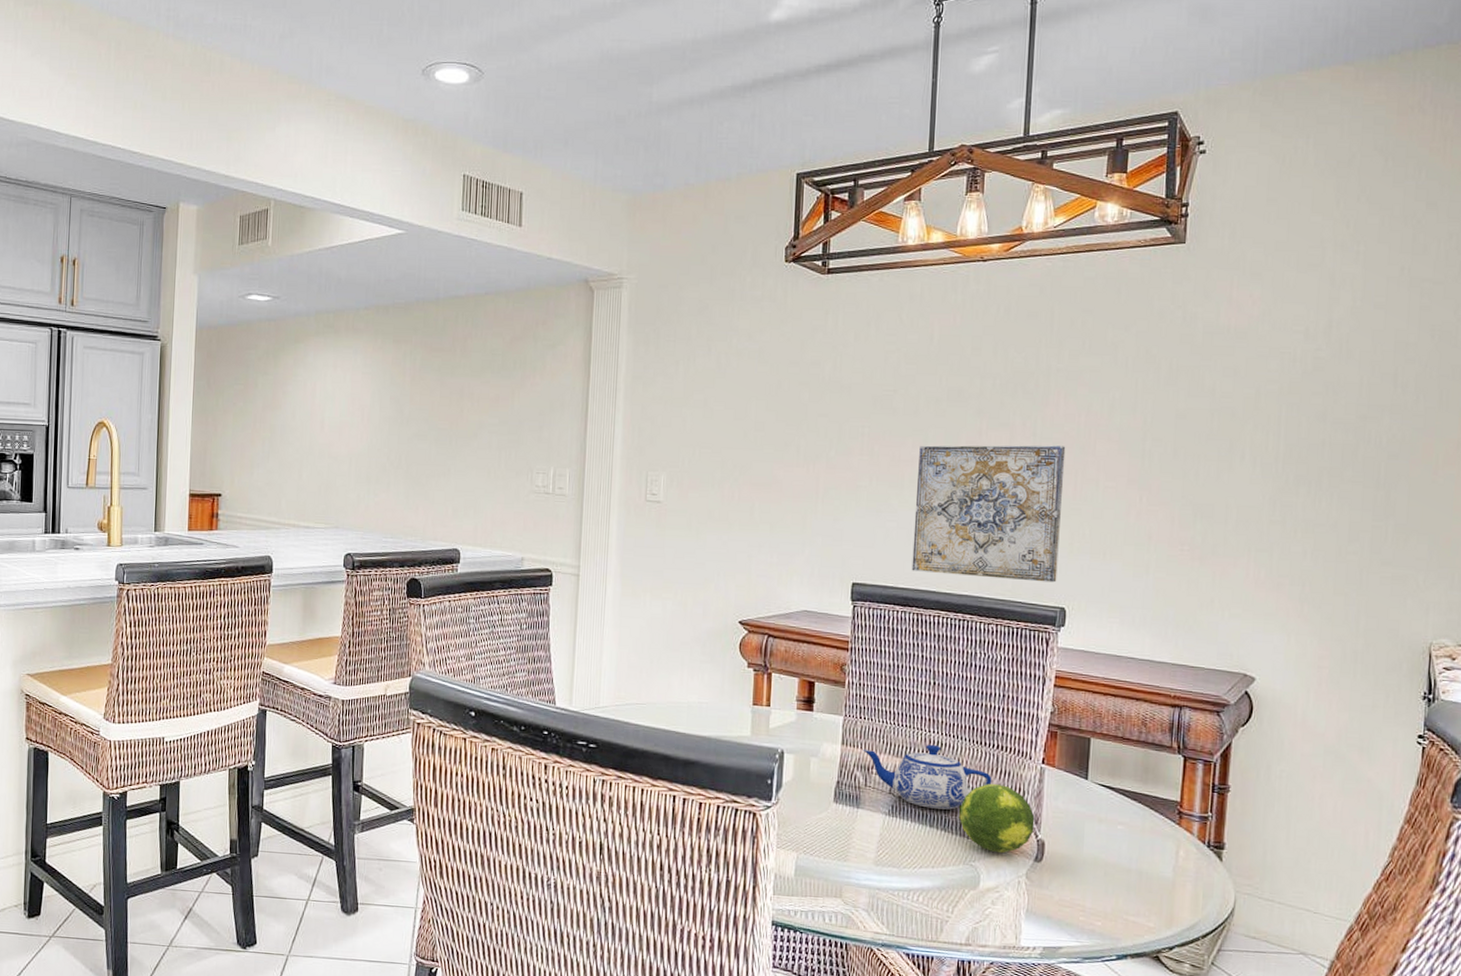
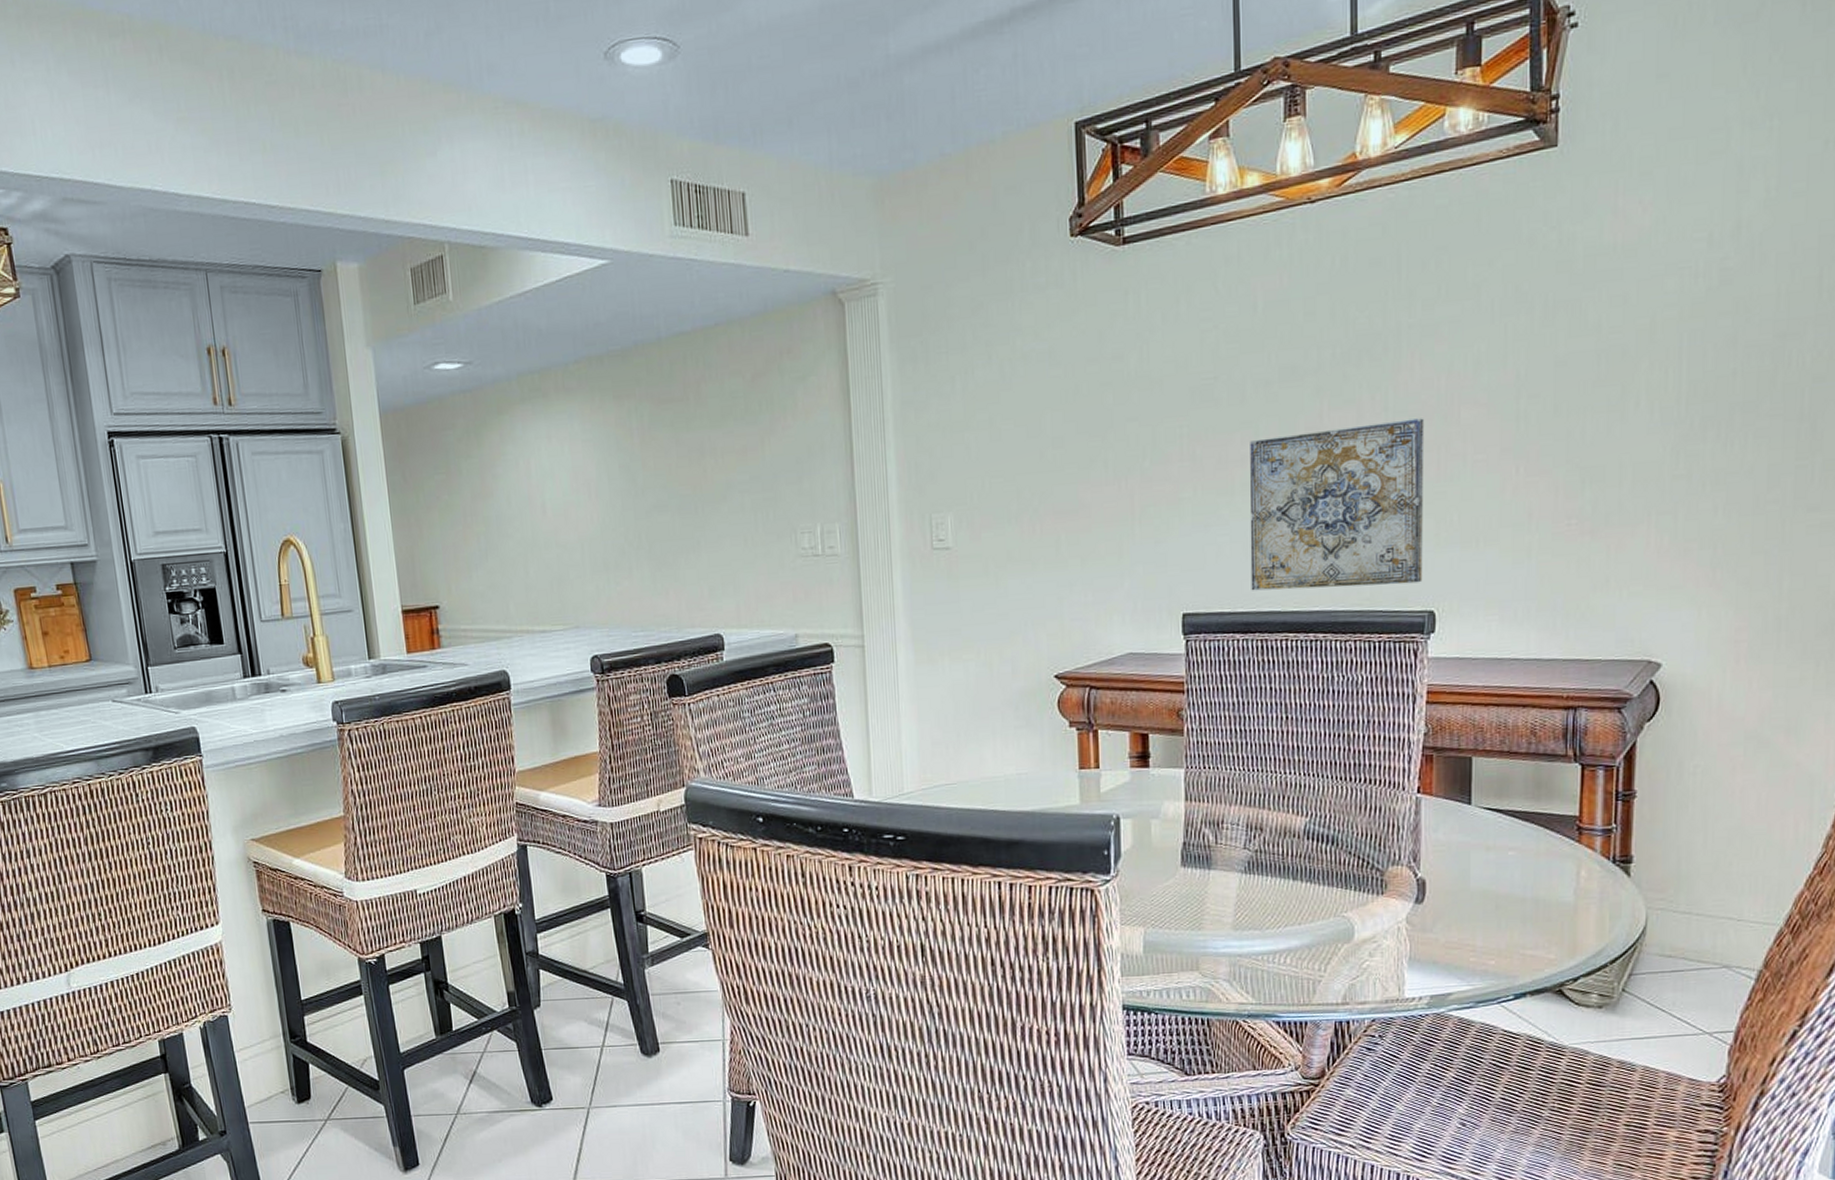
teapot: present [863,744,992,810] -> none [1210,787,1361,860]
fruit: present [959,783,1035,854] -> none [1326,822,1413,900]

